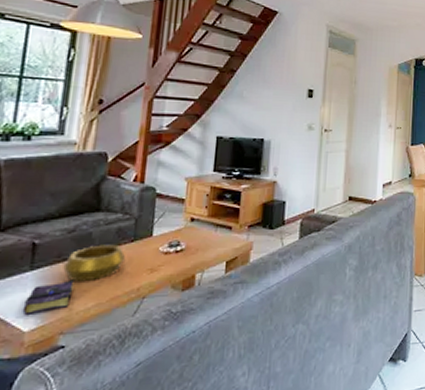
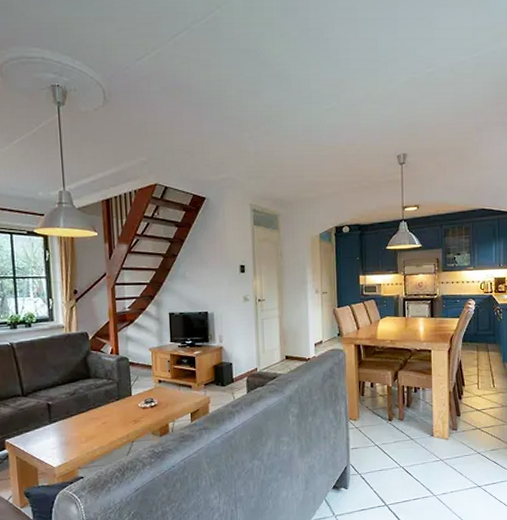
book: present [22,279,74,315] -> none [50,429,82,455]
decorative bowl: present [63,244,125,282] -> none [72,403,114,432]

